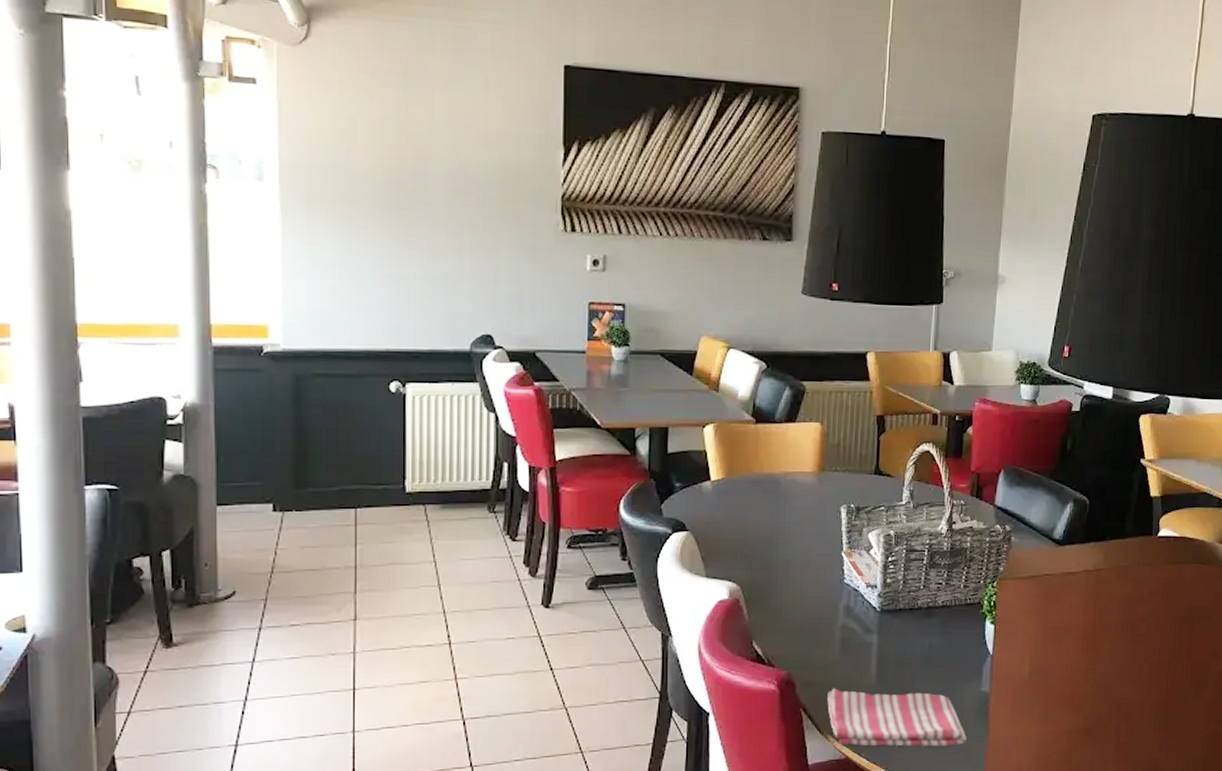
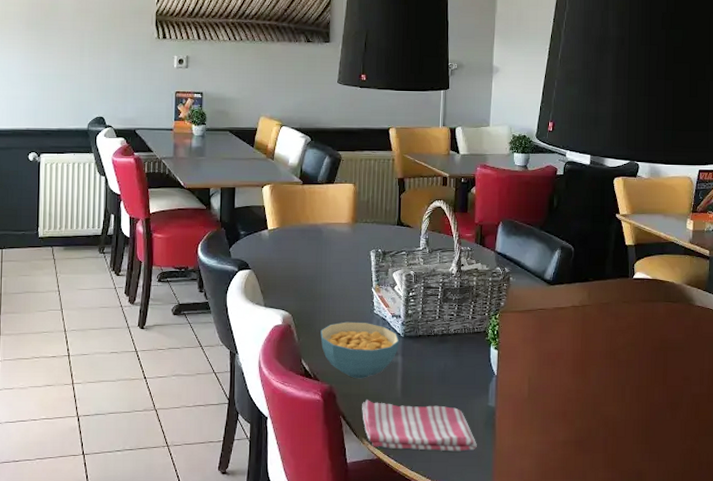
cereal bowl: none [777,594,875,663] -> present [320,321,400,378]

